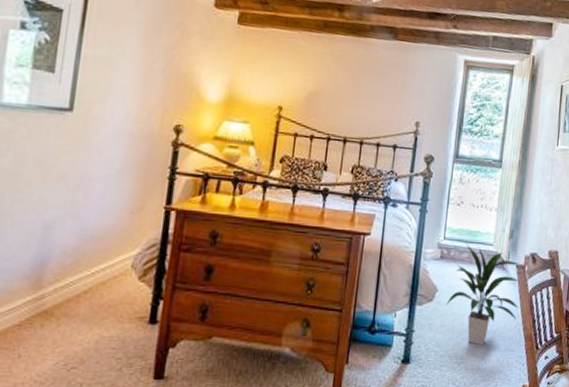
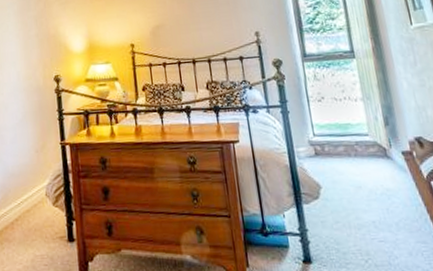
indoor plant: present [446,243,520,346] -> none [334,137,419,240]

